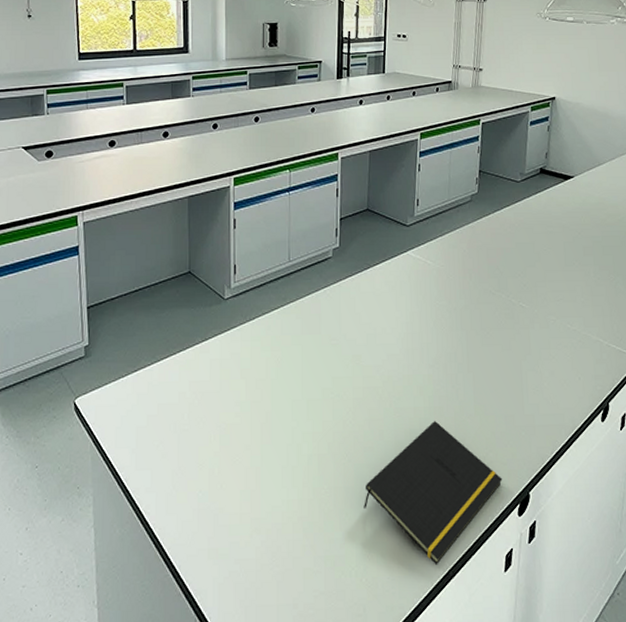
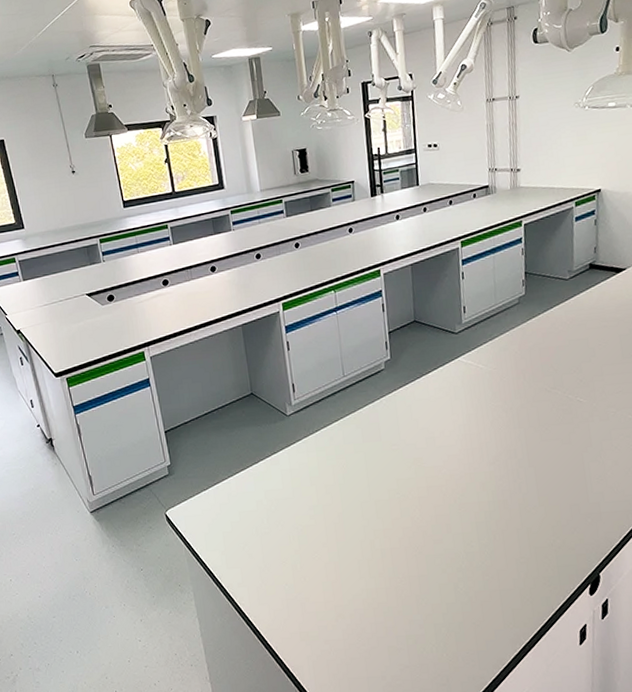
notepad: present [364,421,503,566] -> none [437,513,572,641]

